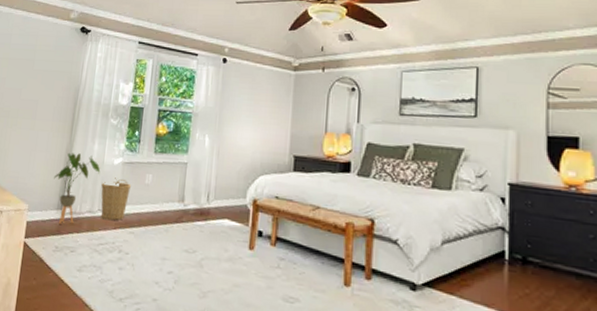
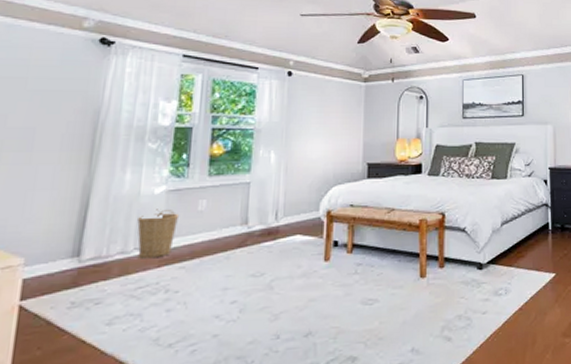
house plant: present [54,152,101,224] -> none [65,186,136,274]

